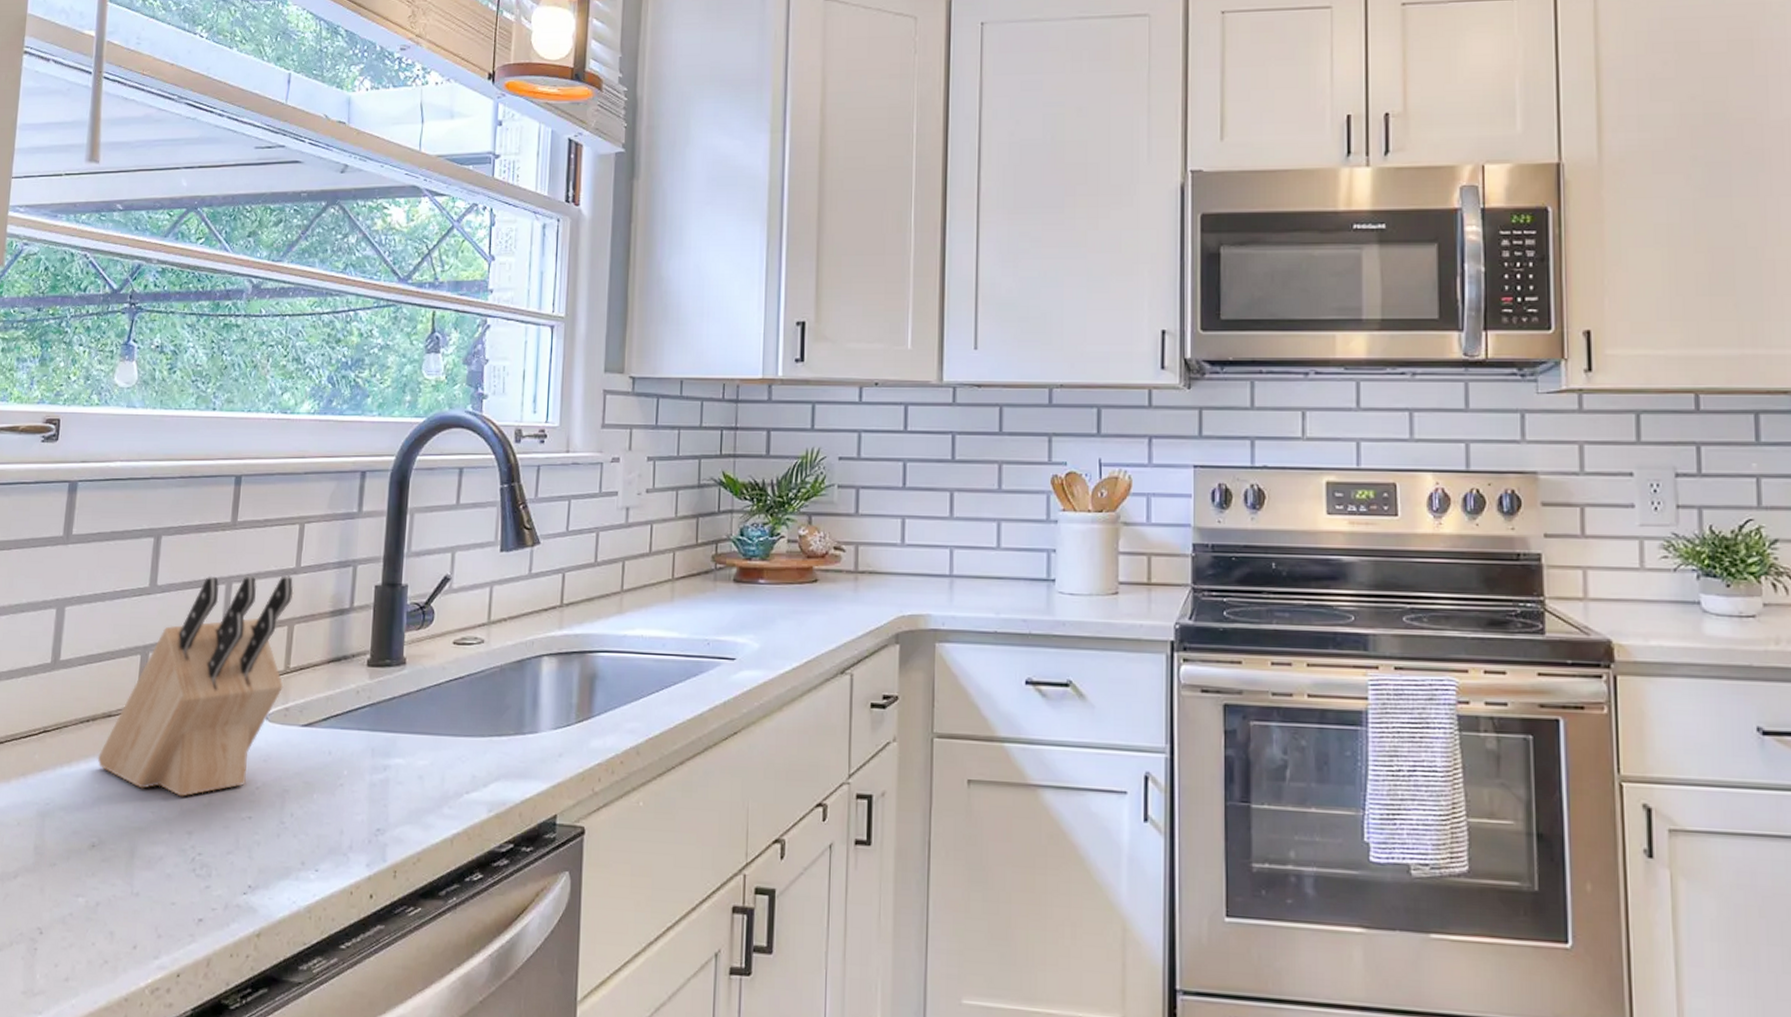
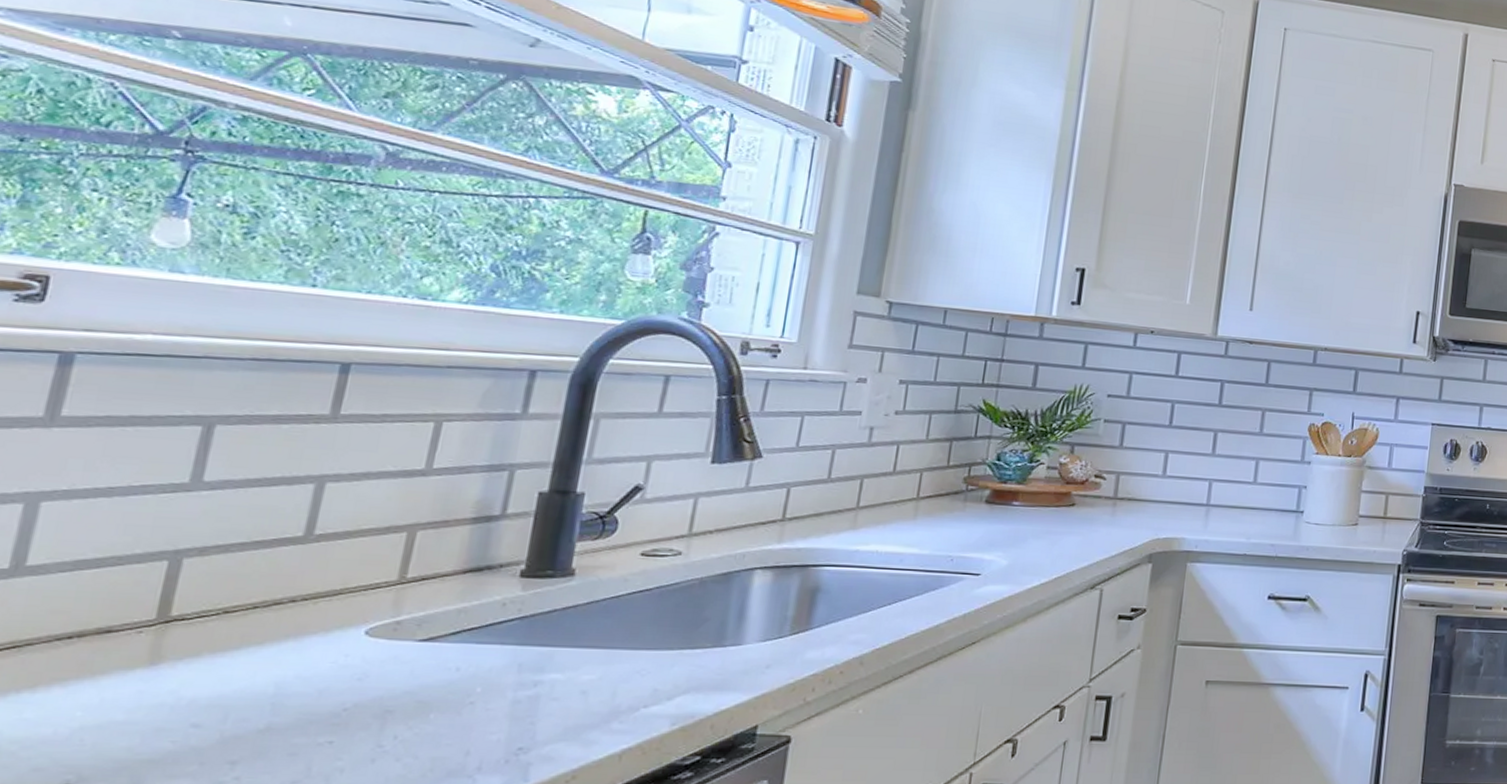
knife block: present [97,575,294,797] -> none [83,473,420,723]

